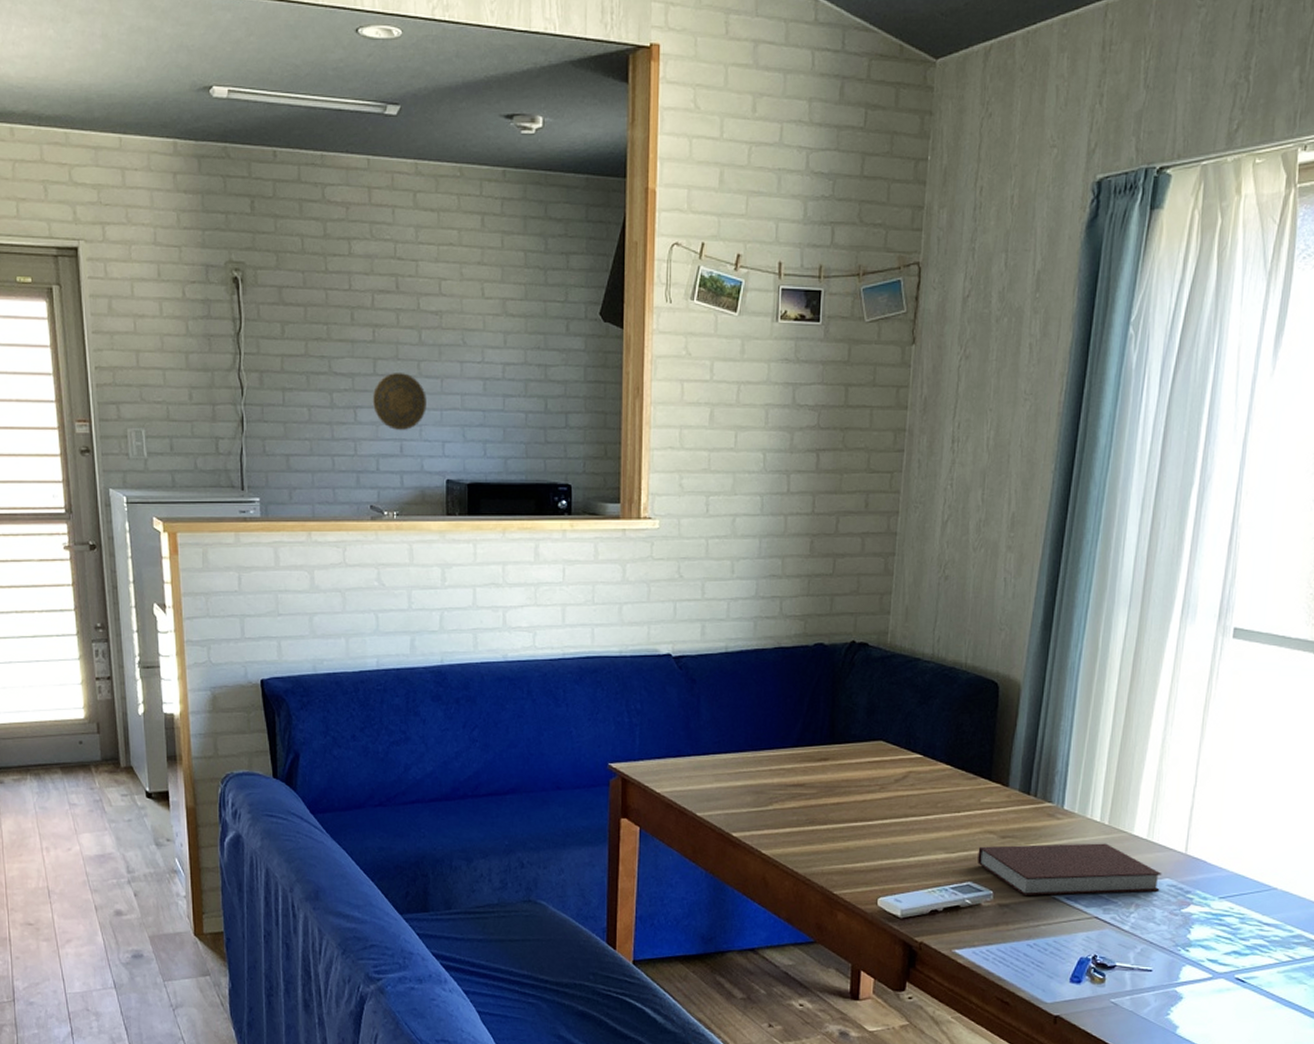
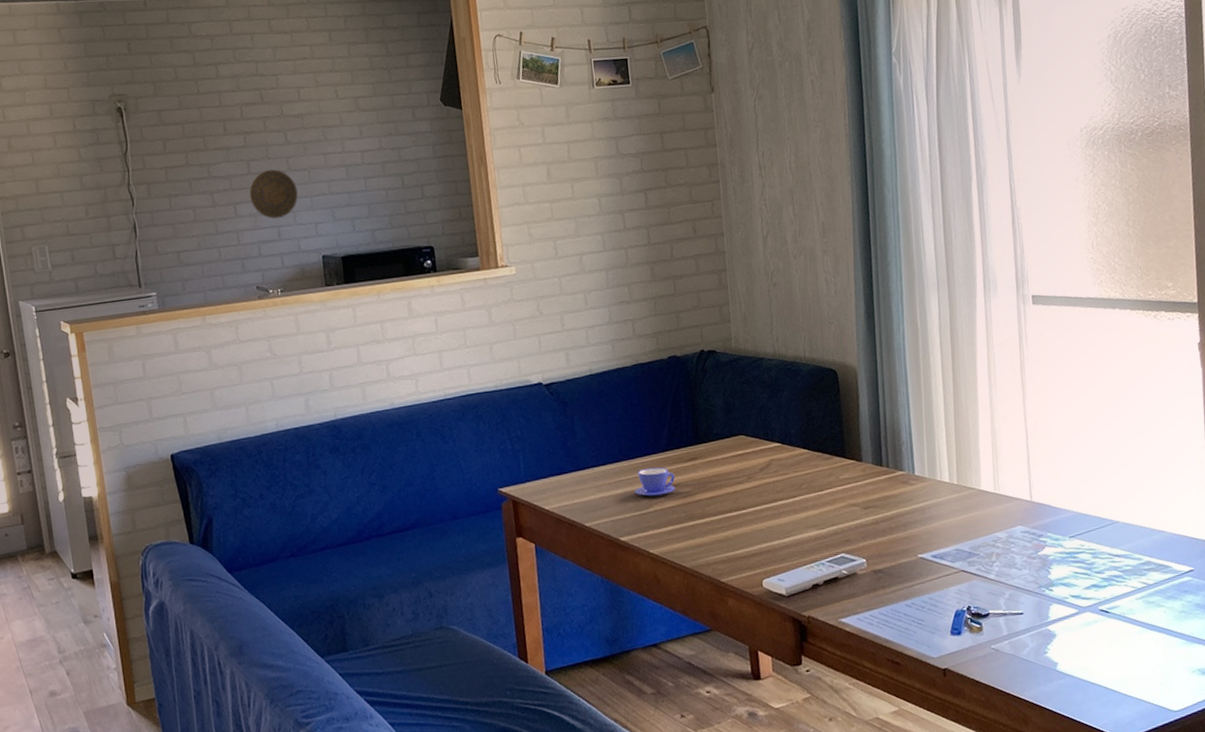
teacup: none [755,762,802,794] -> present [634,467,676,497]
notebook: present [978,843,1162,896] -> none [845,501,1015,559]

